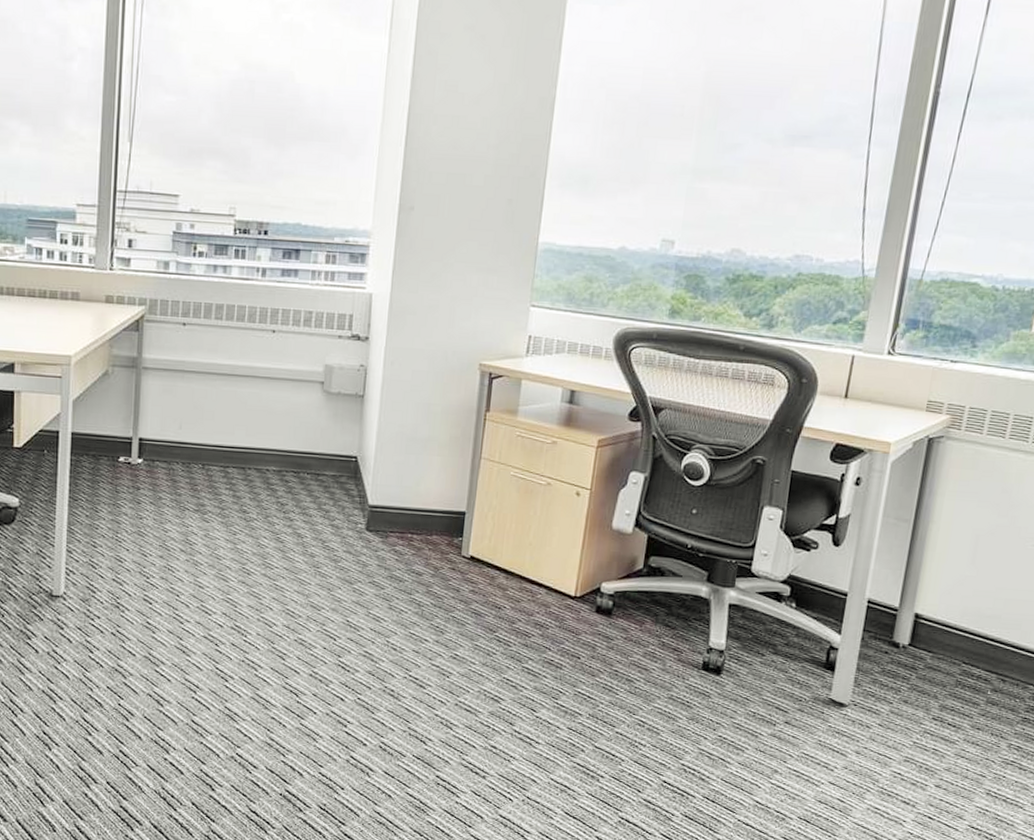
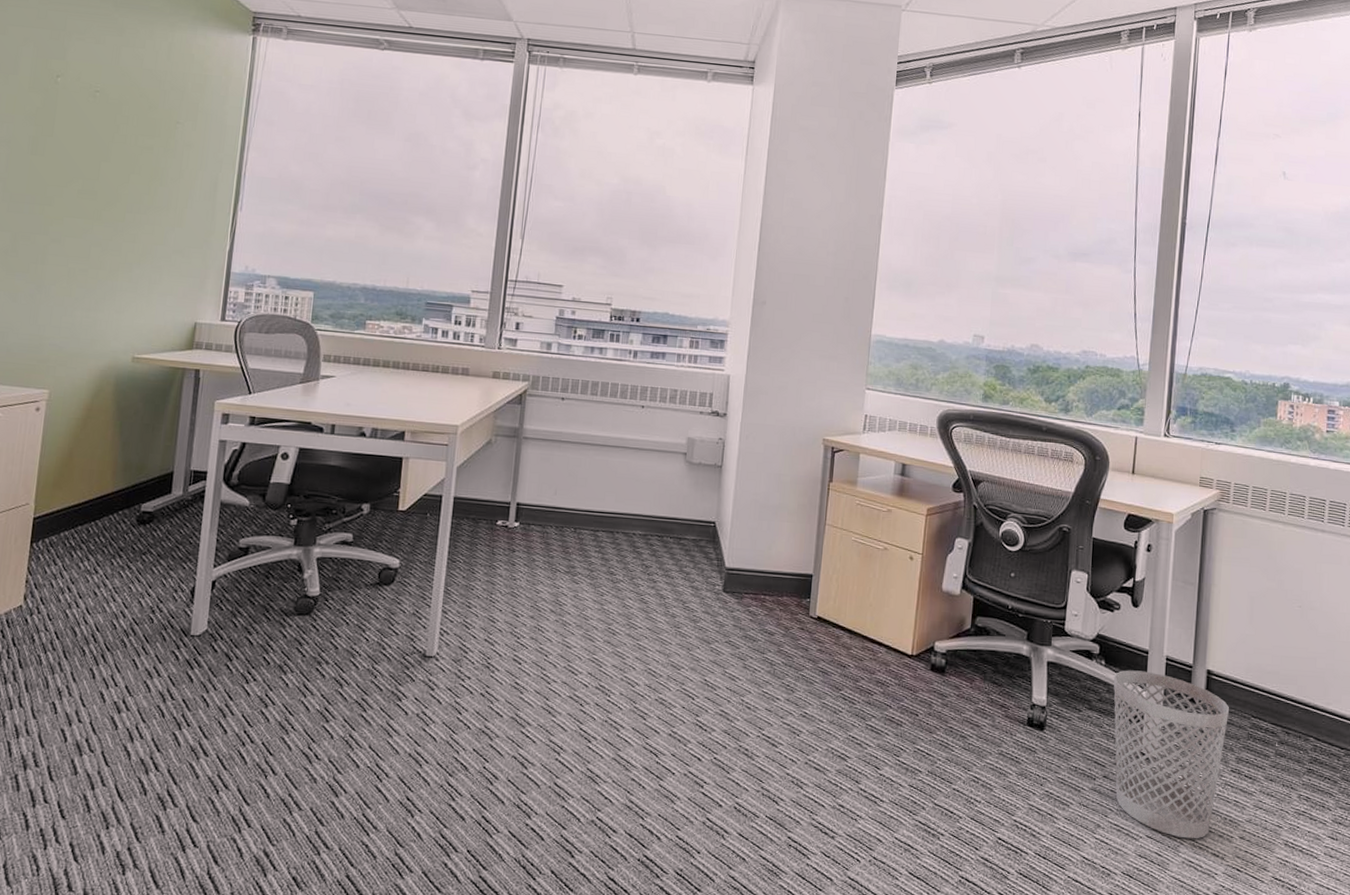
wastebasket: none [797,613,937,787] -> present [1113,670,1229,839]

